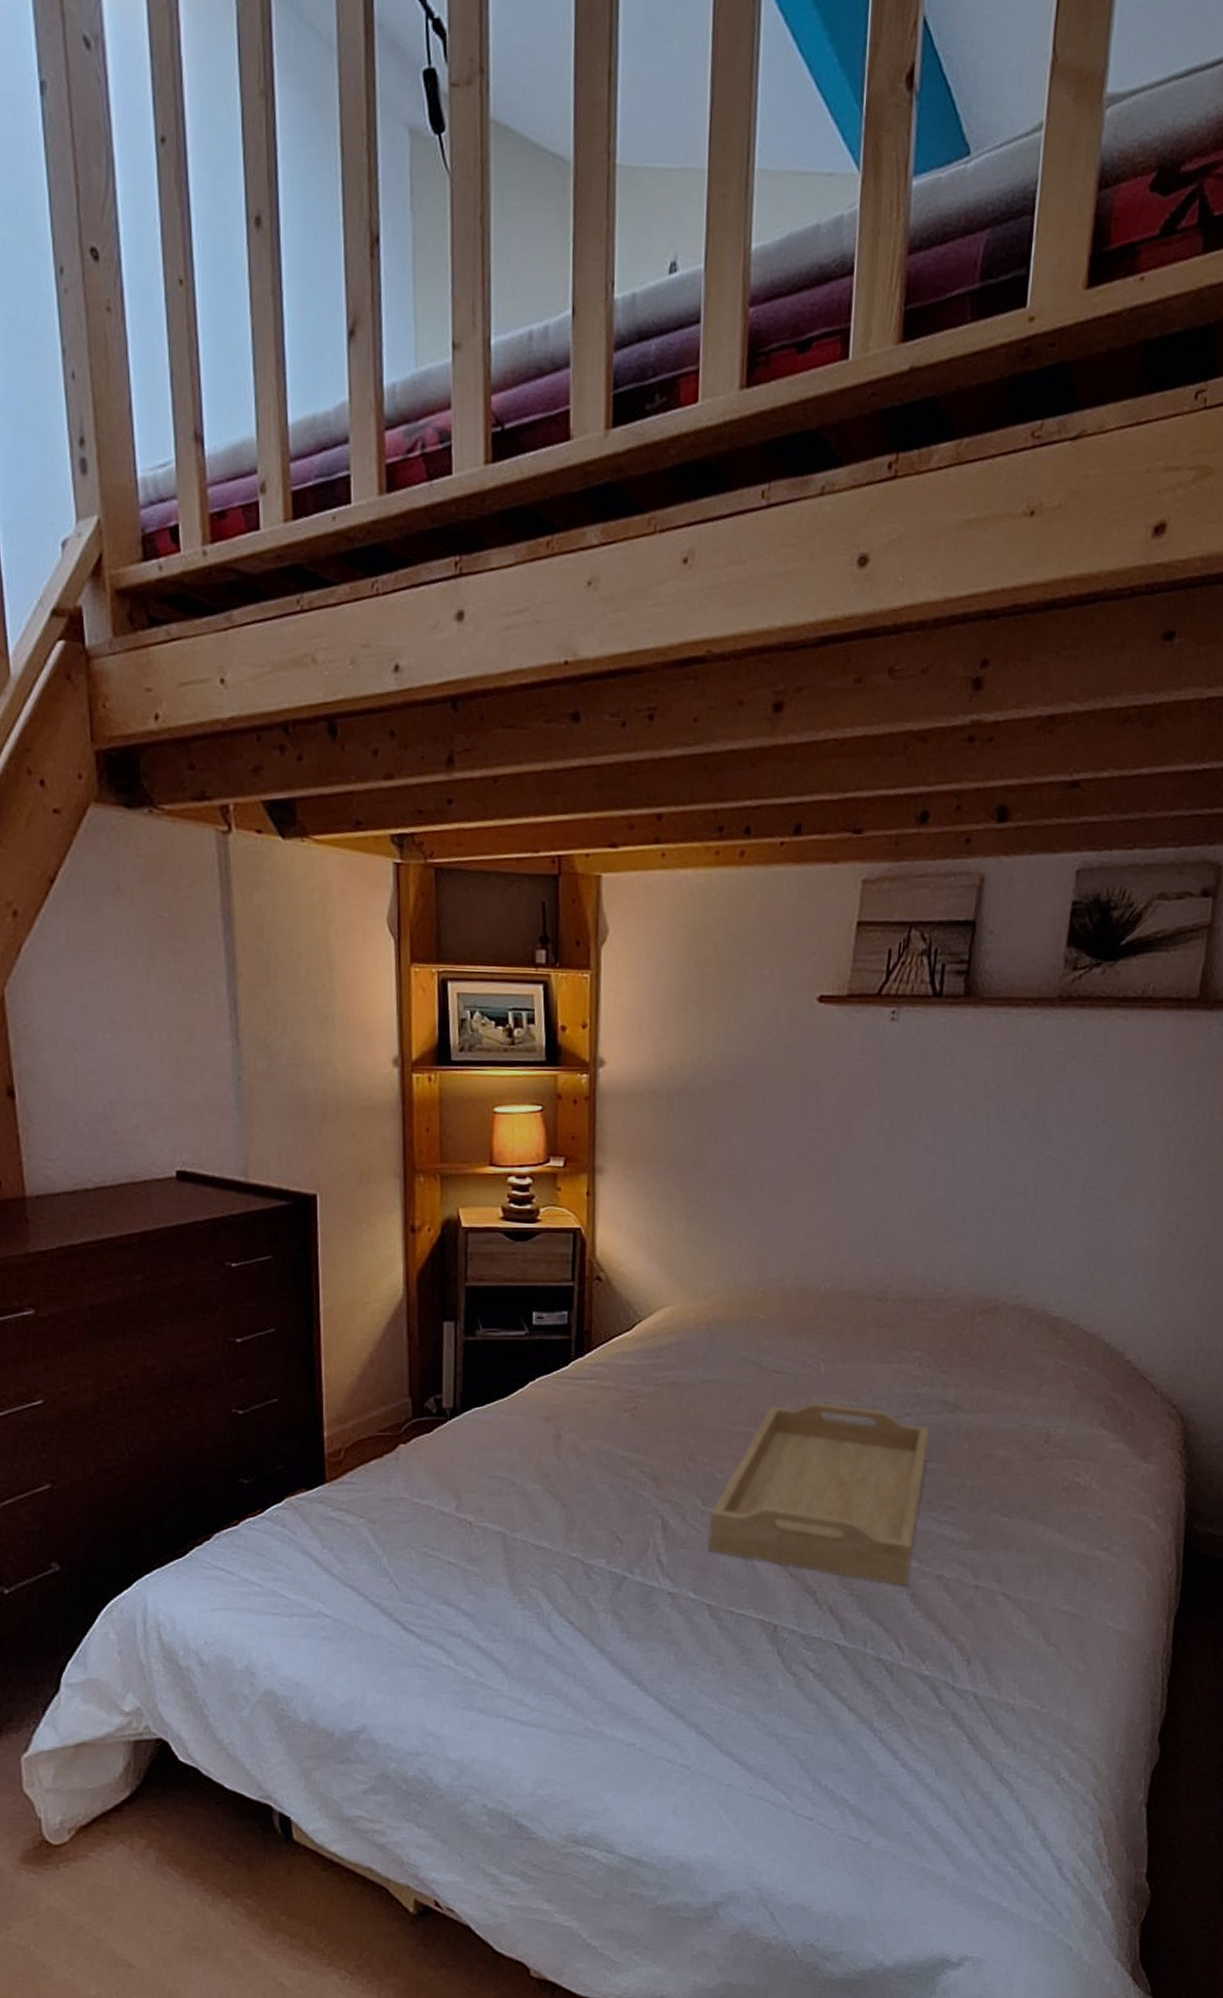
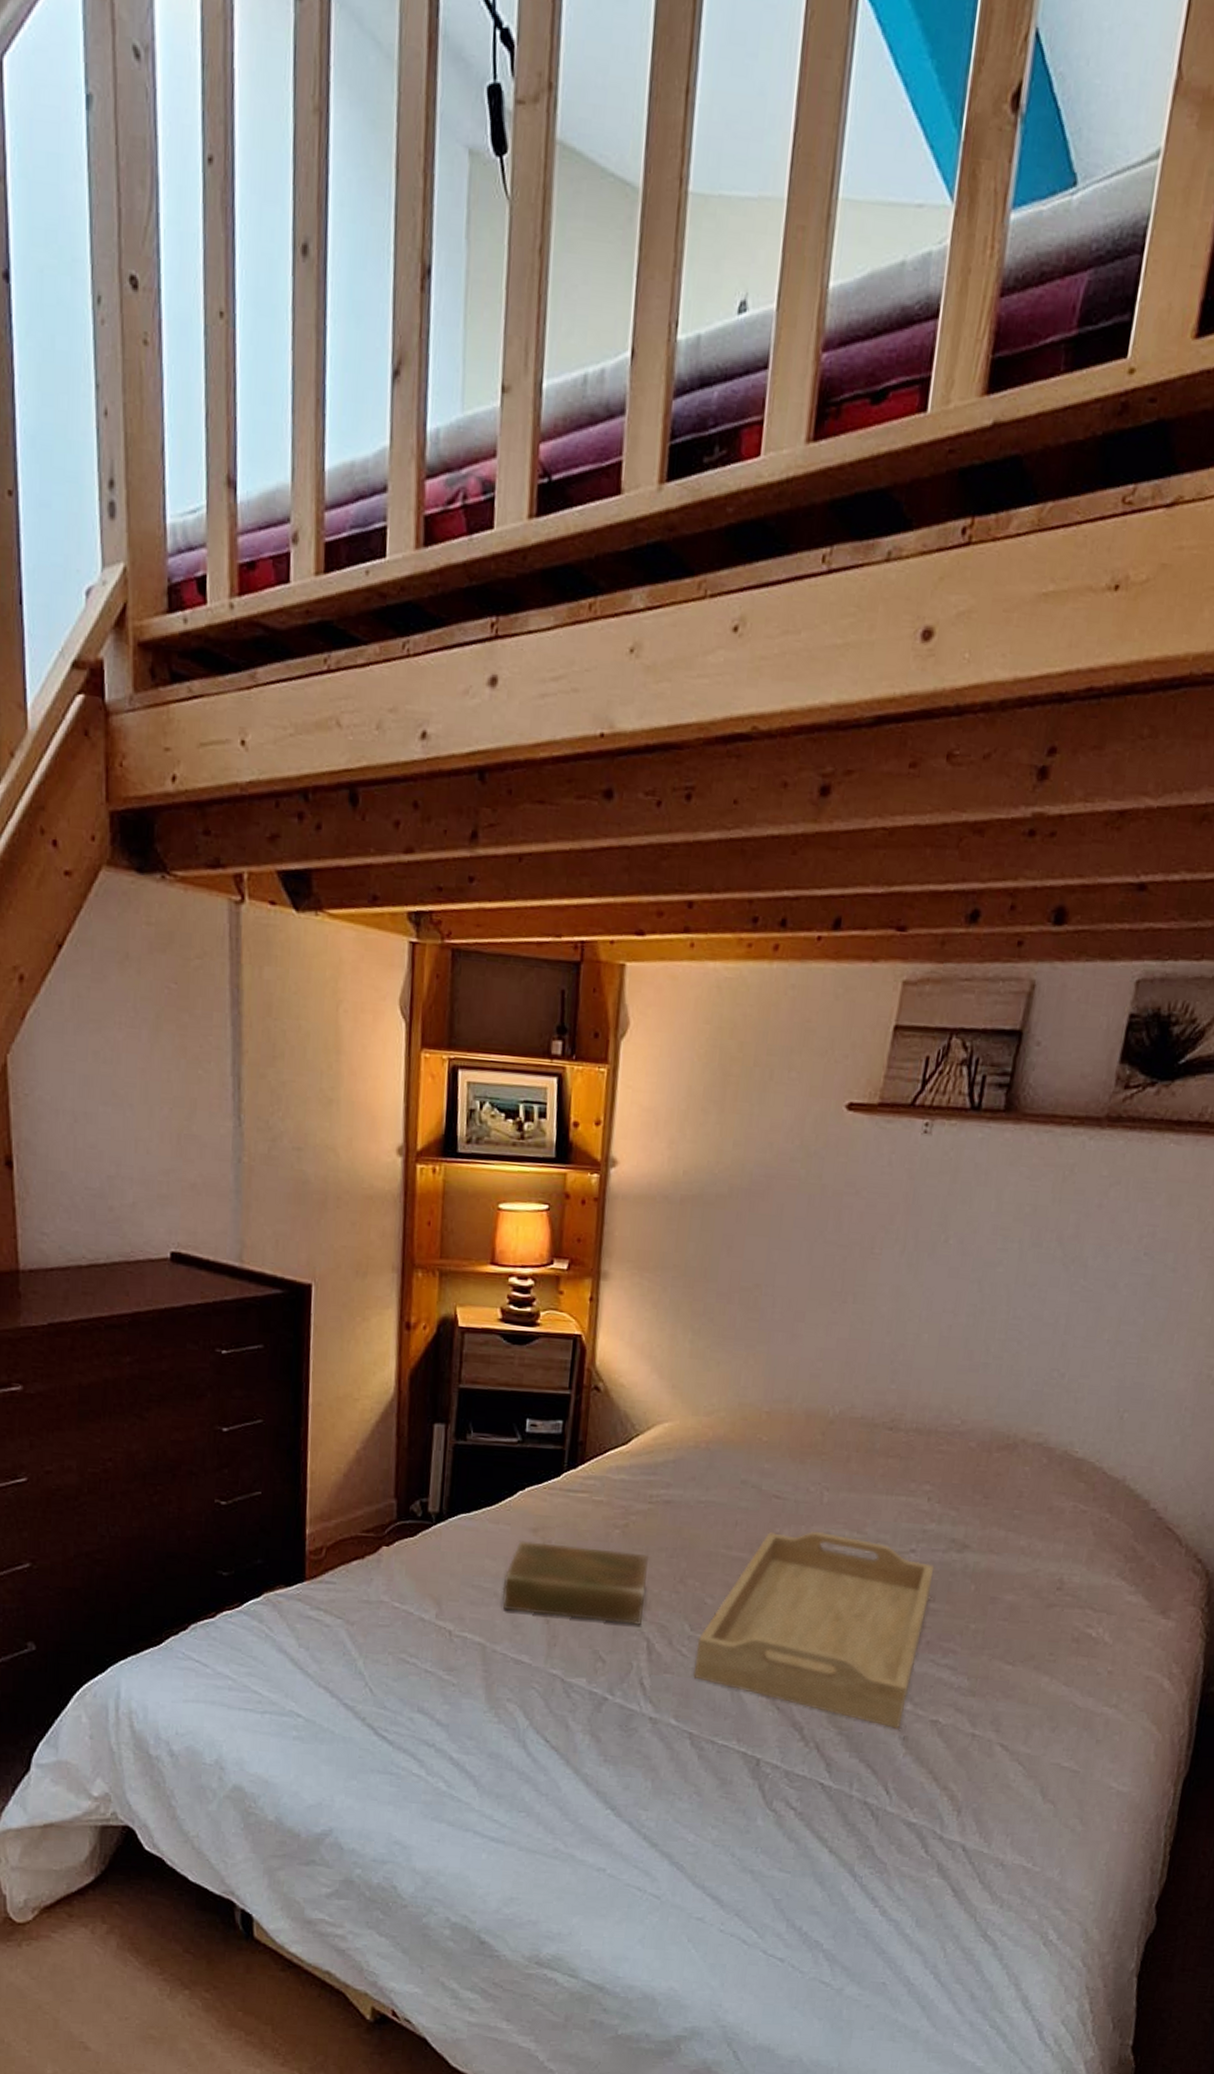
book: none [519,1430,658,1505] -> present [502,1541,648,1626]

